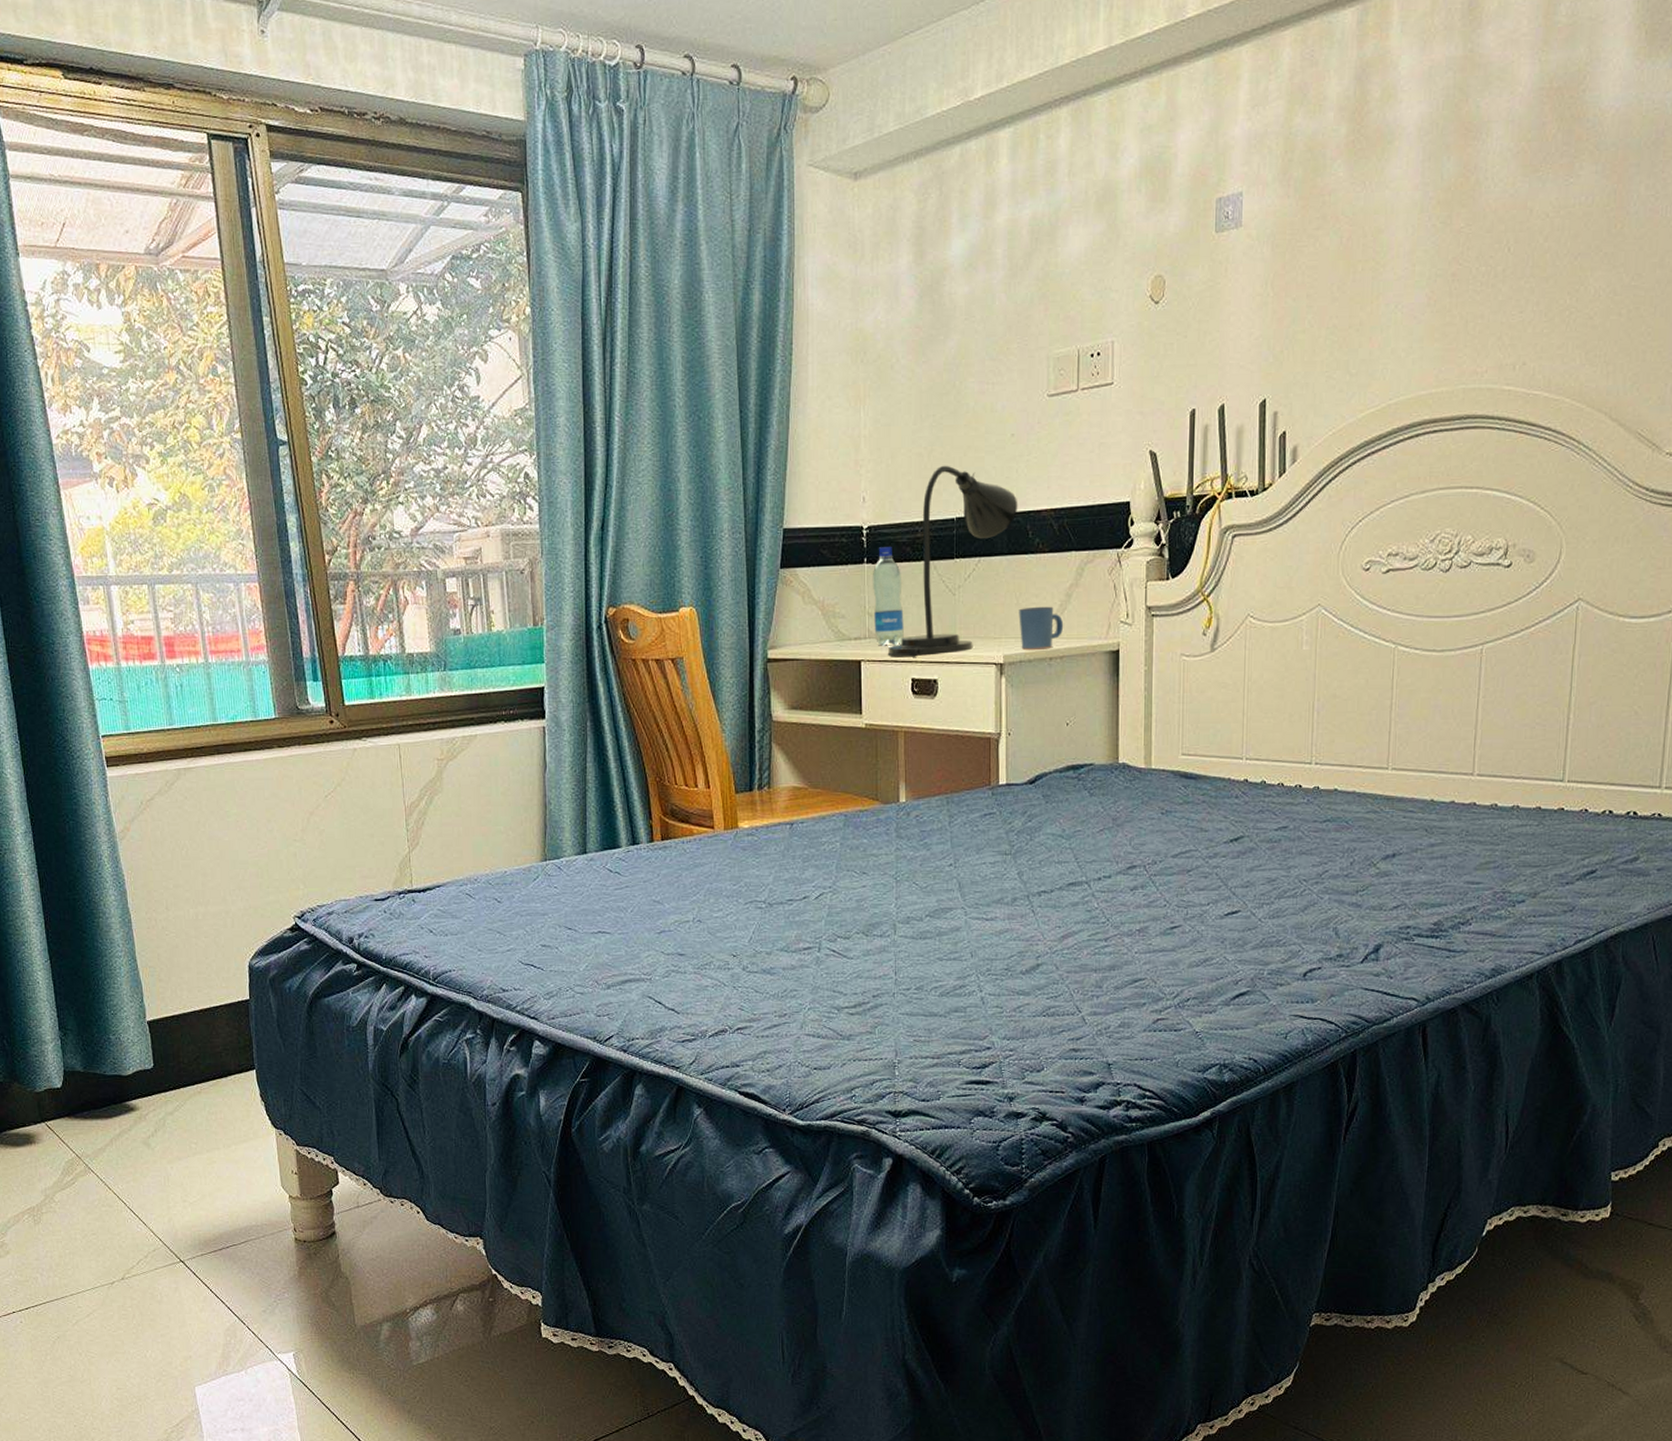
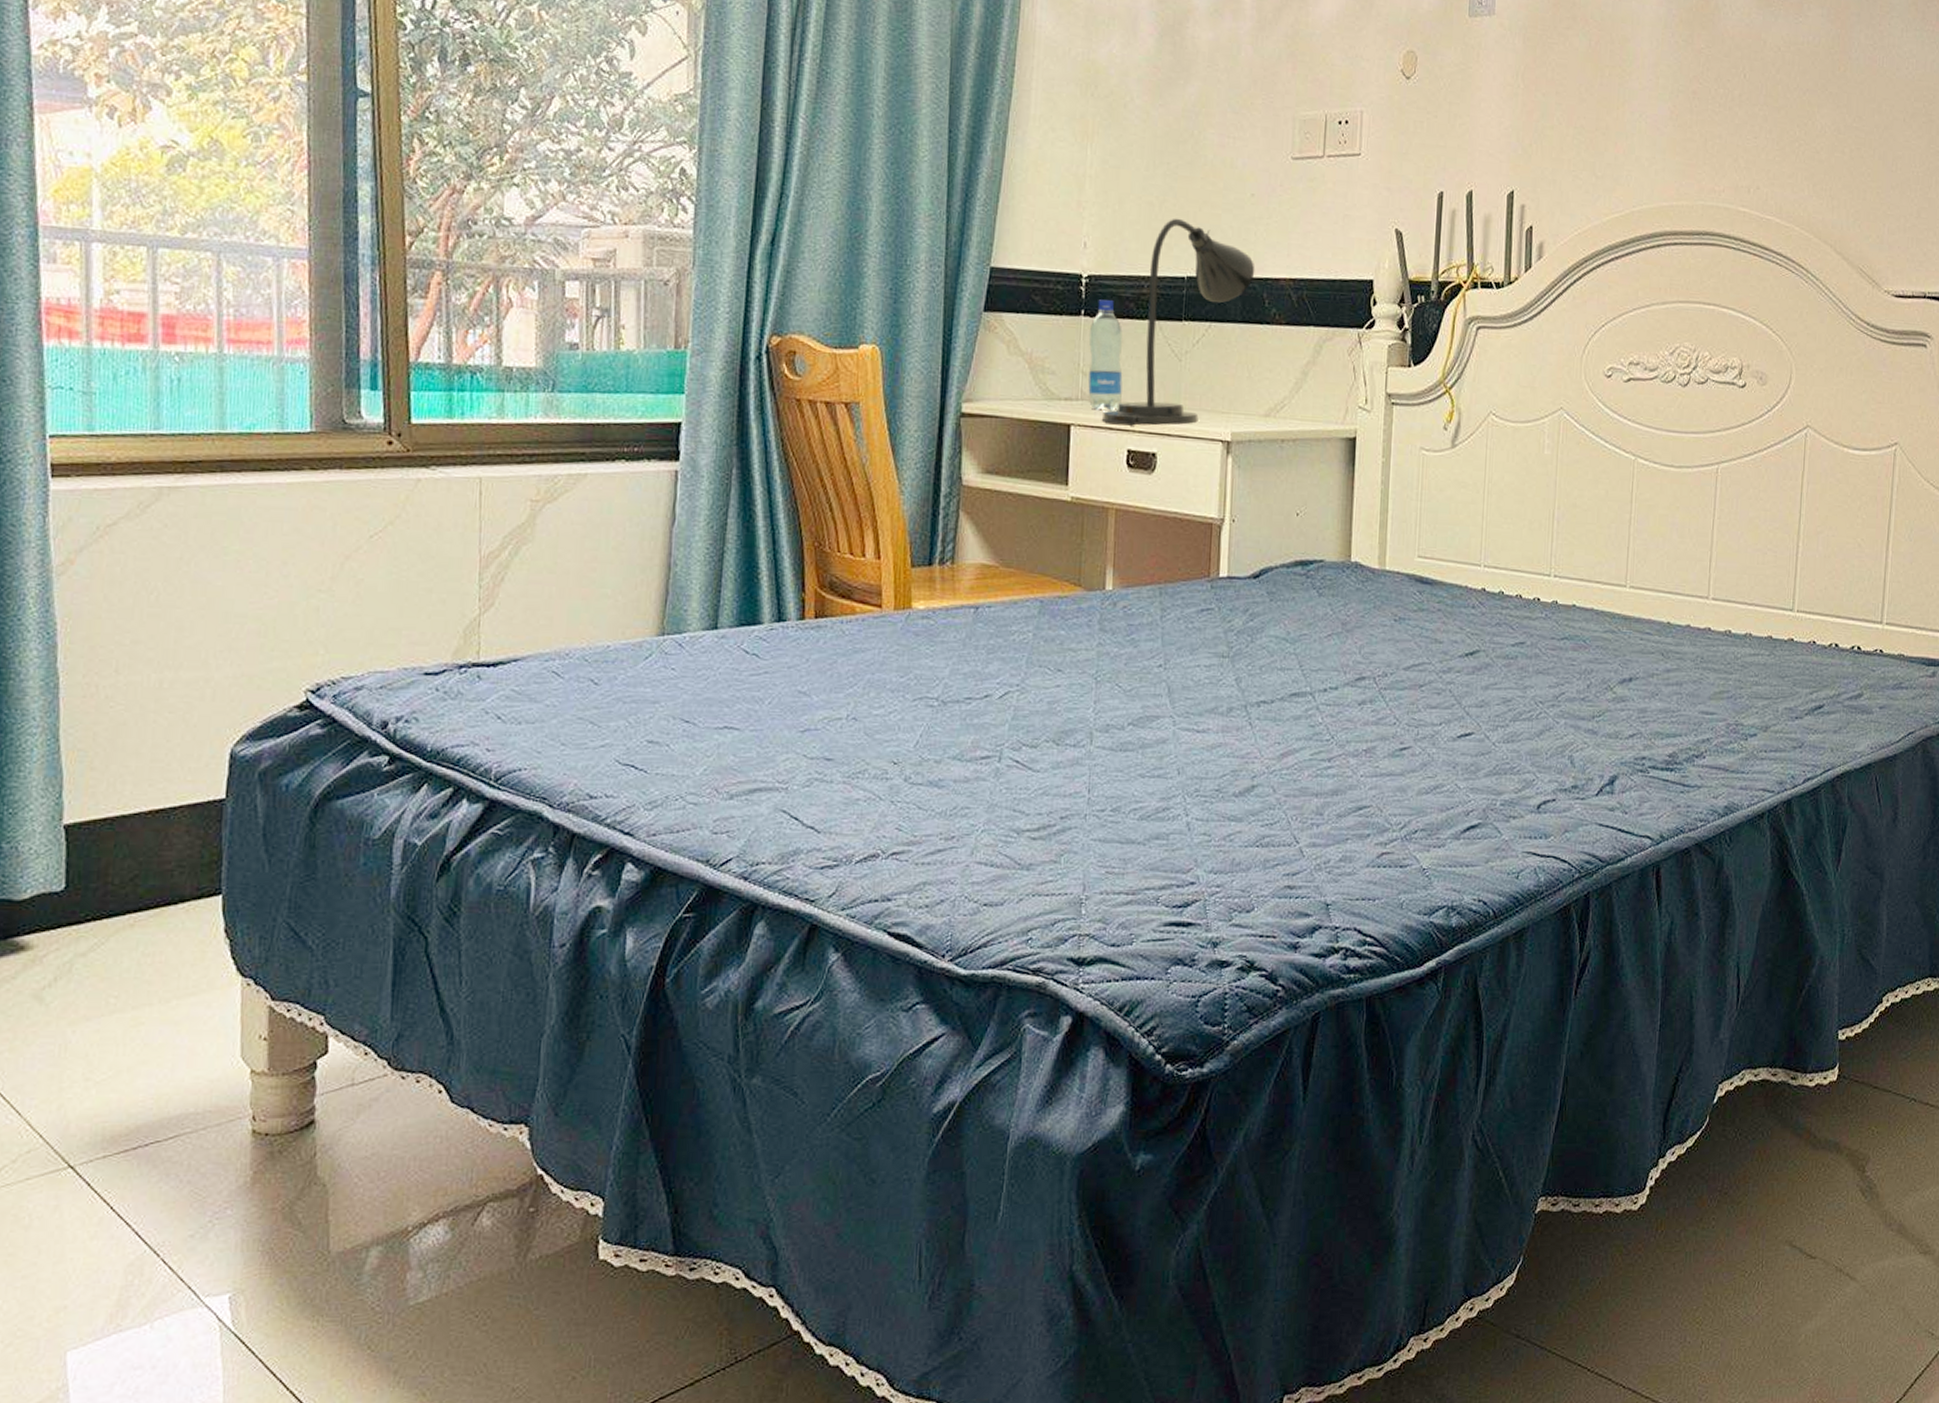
mug: present [1019,606,1064,651] -> none [1250,382,1298,431]

